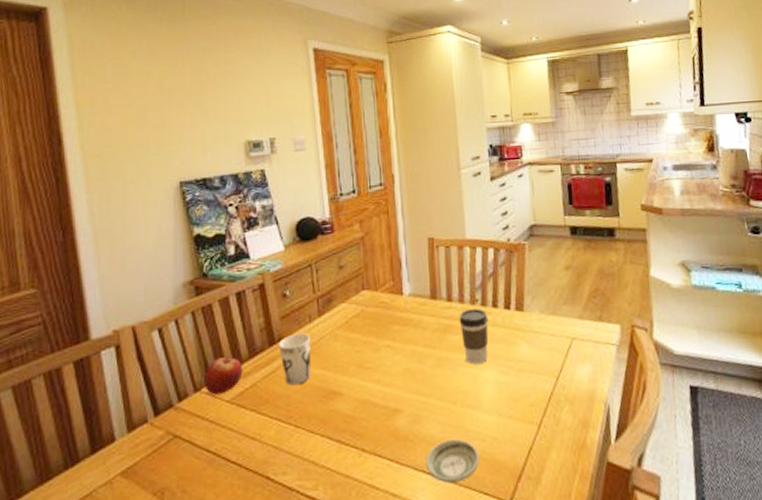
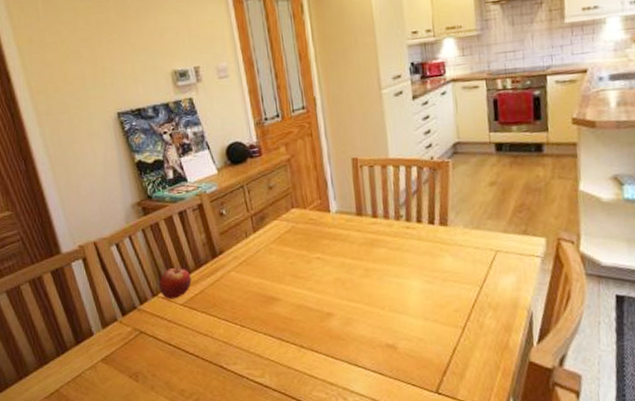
cup: present [278,333,311,386] -> none [220,247,251,292]
saucer: present [425,438,480,484] -> none [358,338,408,376]
coffee cup: present [459,309,489,365] -> none [384,224,414,275]

